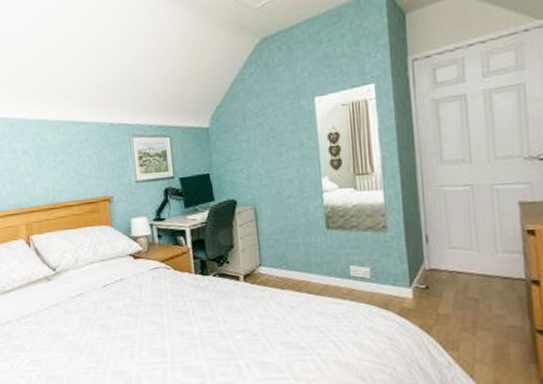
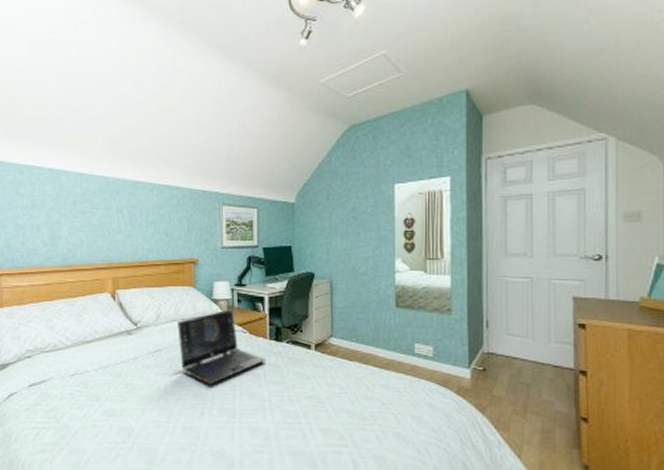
laptop computer: none [97,246,194,326] -> present [177,309,267,385]

